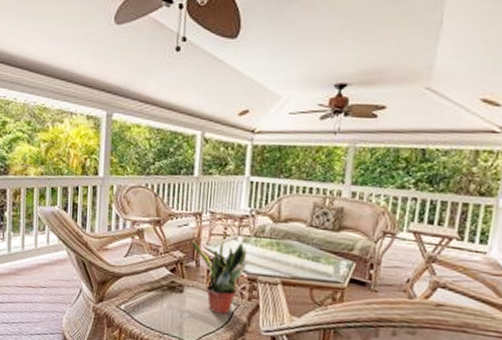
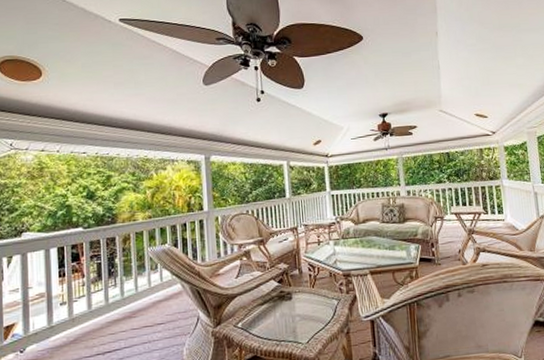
potted plant: present [192,230,248,314] -> none [293,238,341,312]

